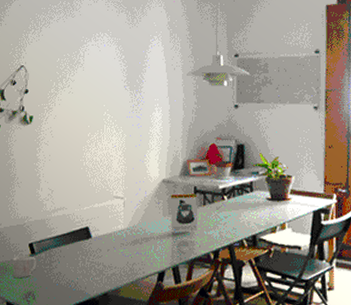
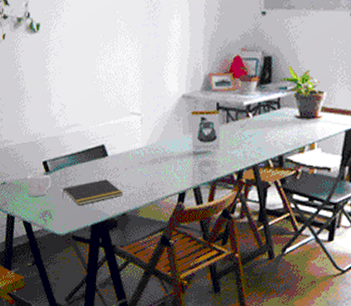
notepad: none [46,260,106,286] -> present [62,179,124,206]

